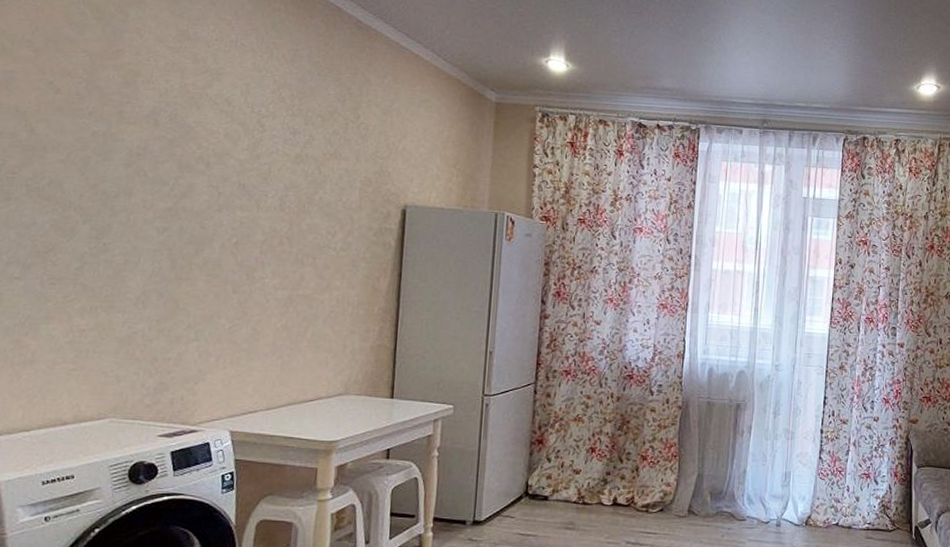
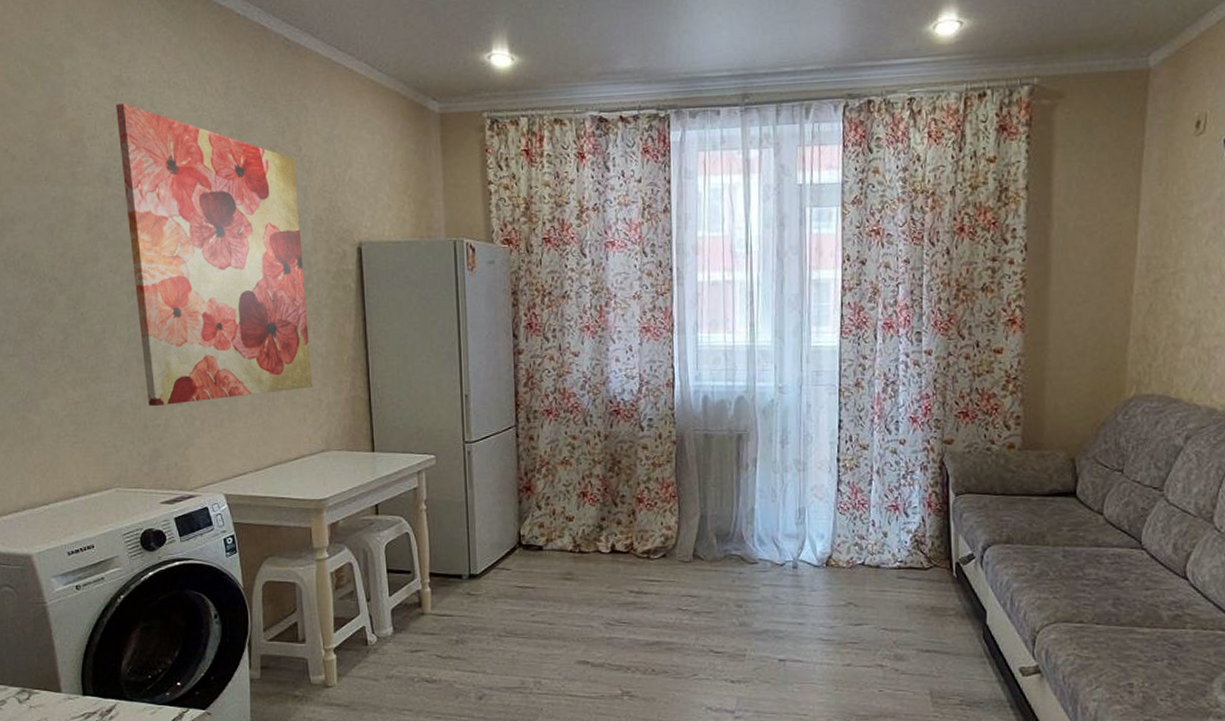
wall art: none [161,55,351,341] -> present [116,103,312,407]

